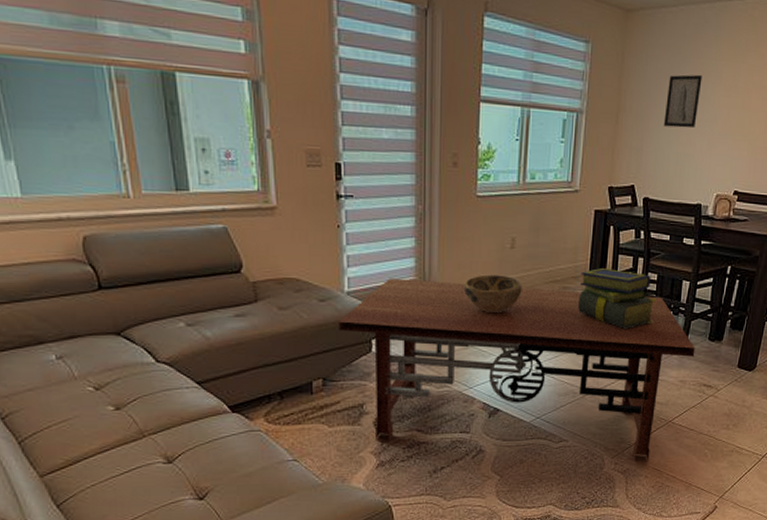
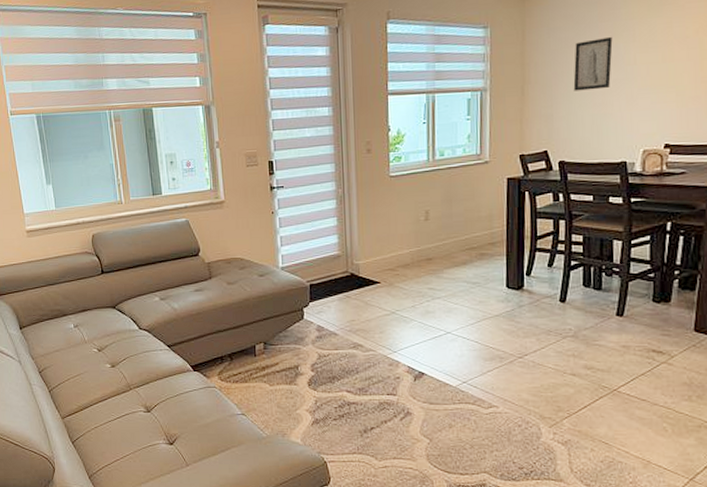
coffee table: present [338,278,695,463] -> none [275,253,637,434]
decorative bowl: present [463,274,522,314] -> none [382,245,439,282]
stack of books: present [578,268,657,329] -> none [497,233,585,292]

